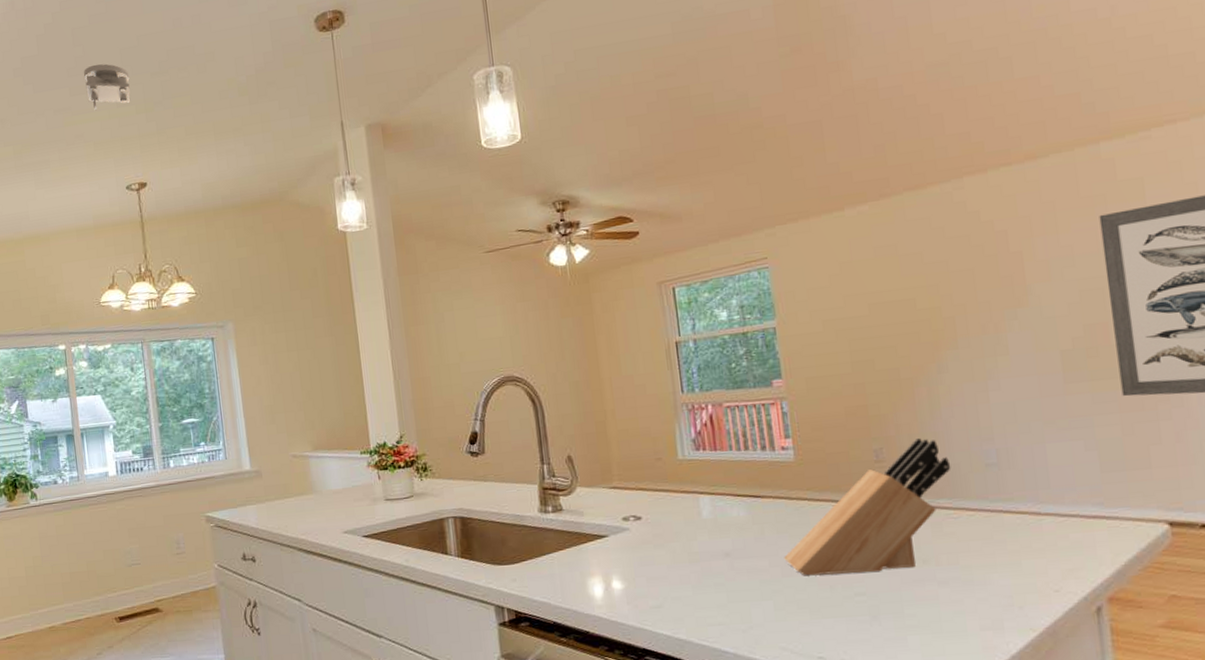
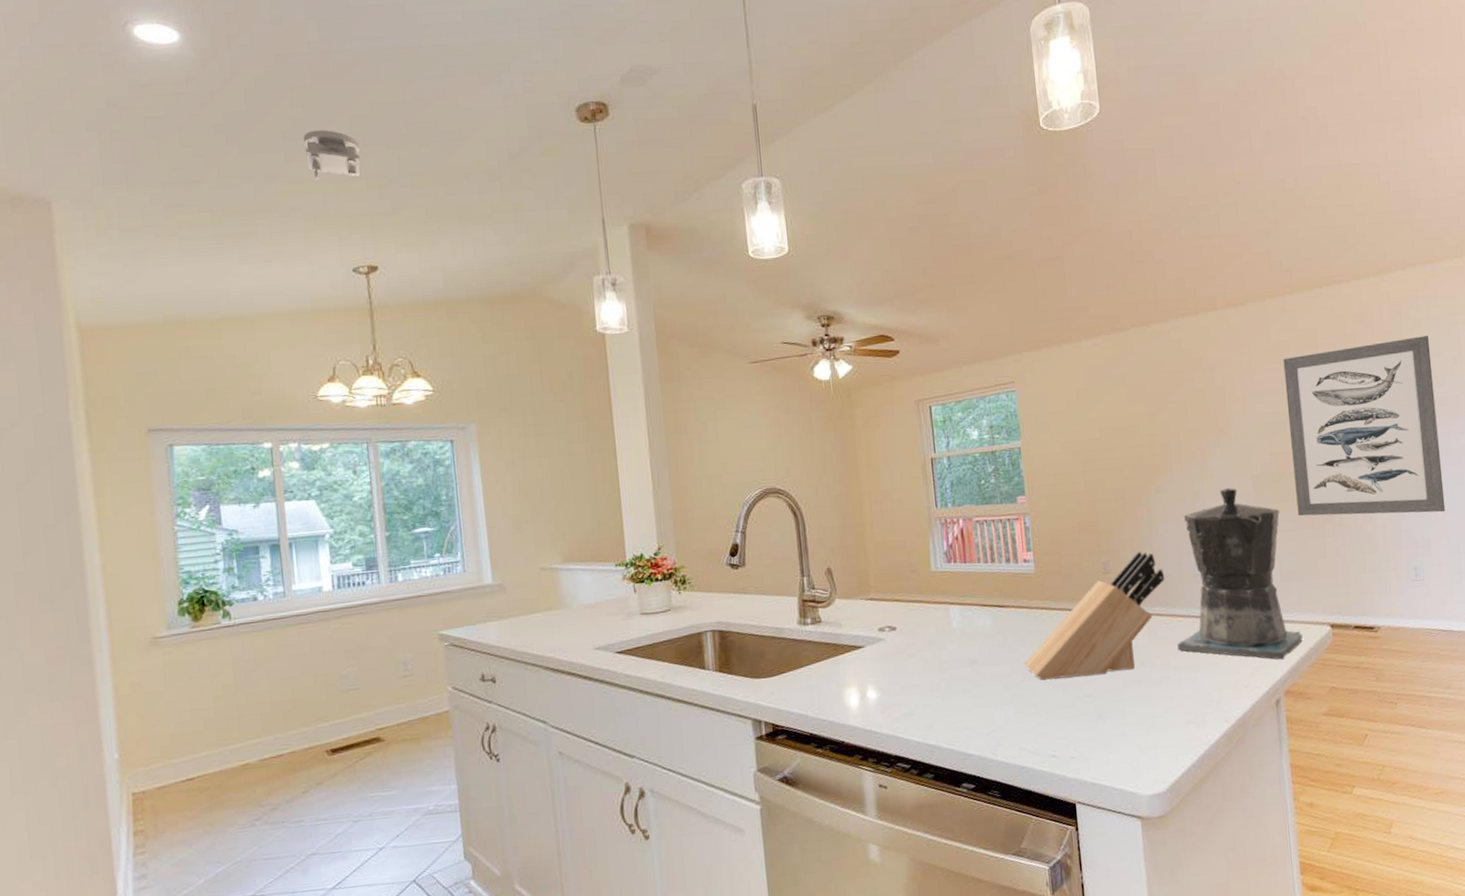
coffee maker: none [968,365,1131,562] -> present [1177,487,1303,660]

